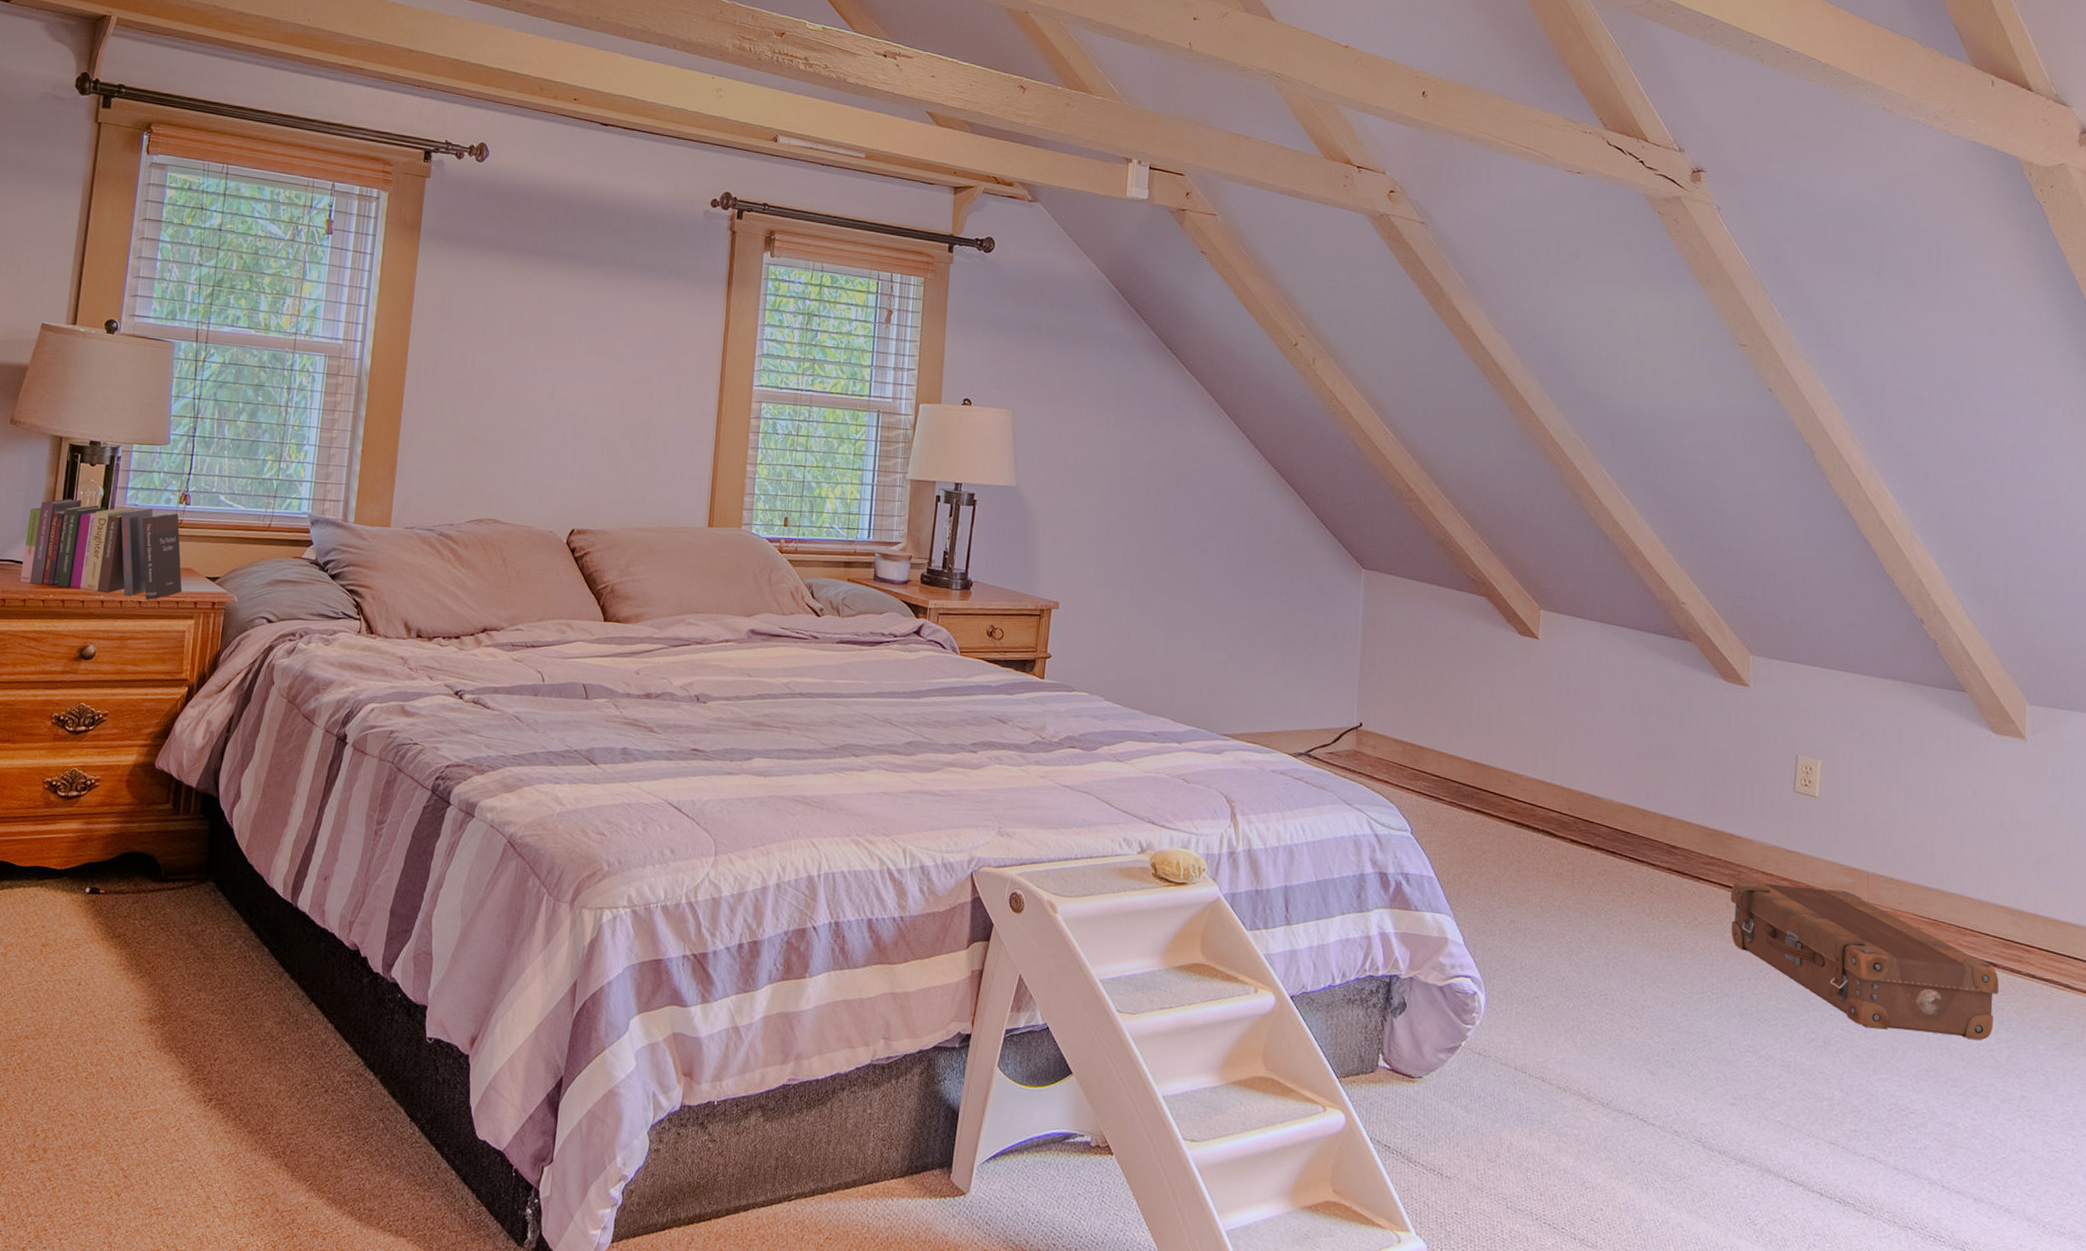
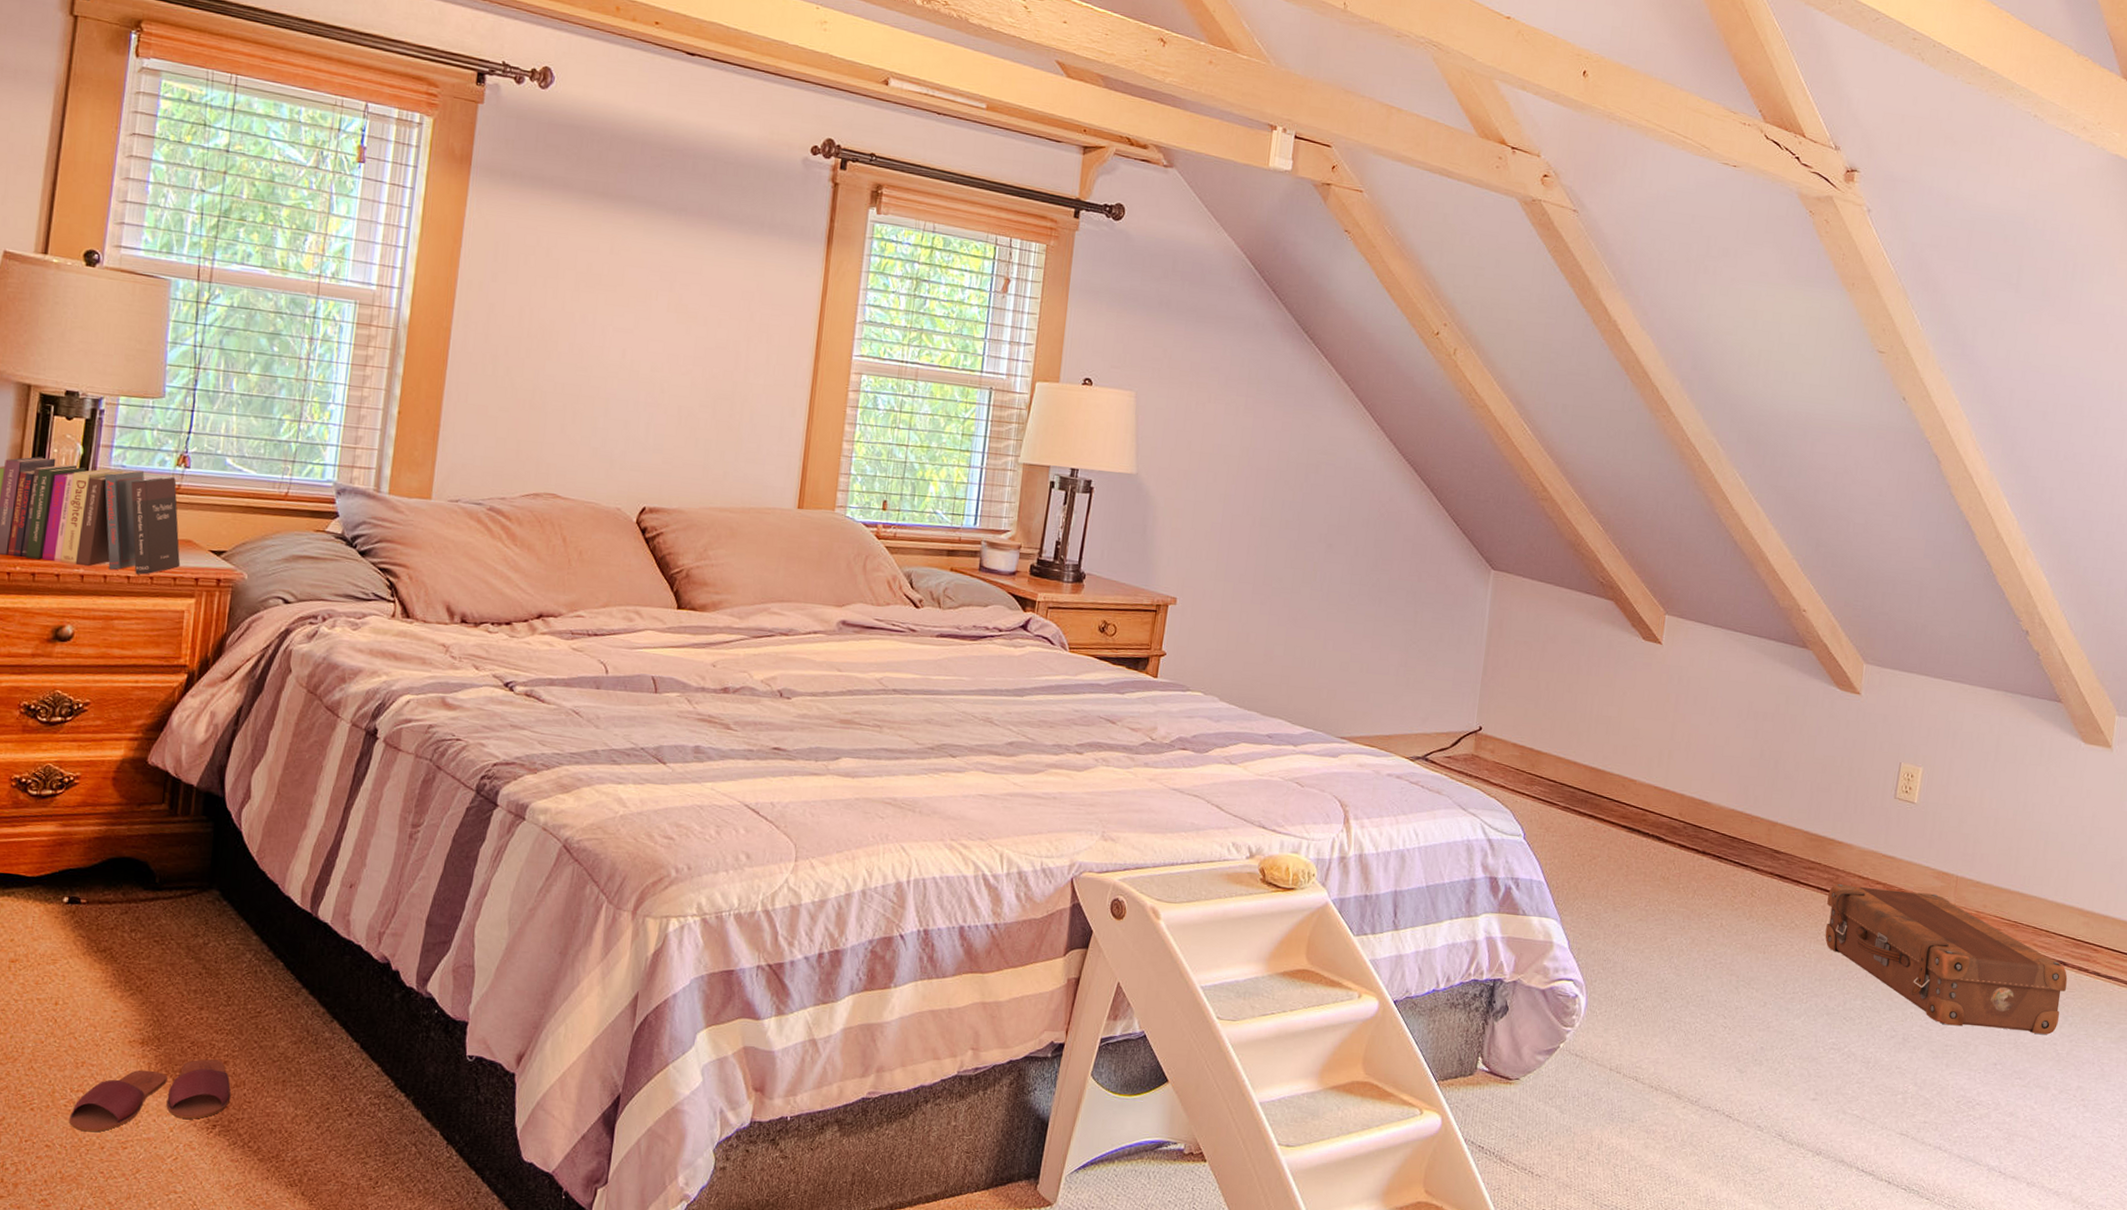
slippers: none [89,1037,225,1103] -> present [68,1059,231,1132]

